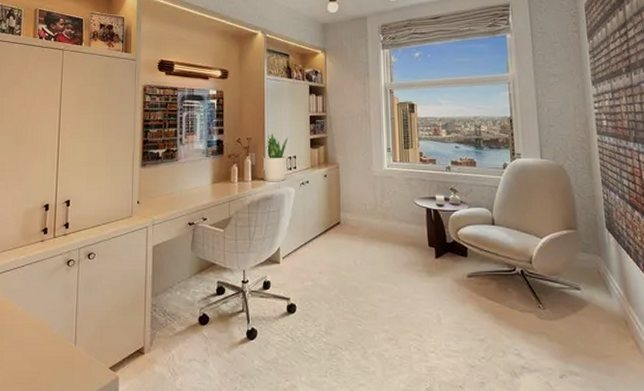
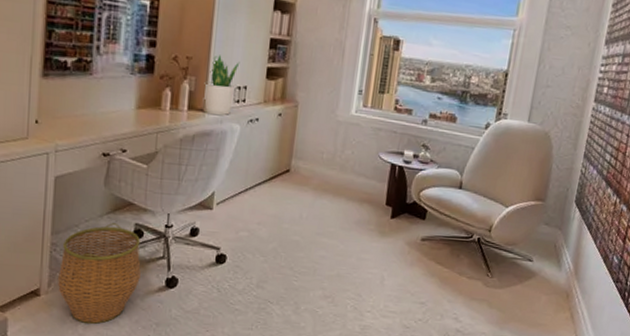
basket: none [157,283,225,378] -> present [57,223,141,324]

